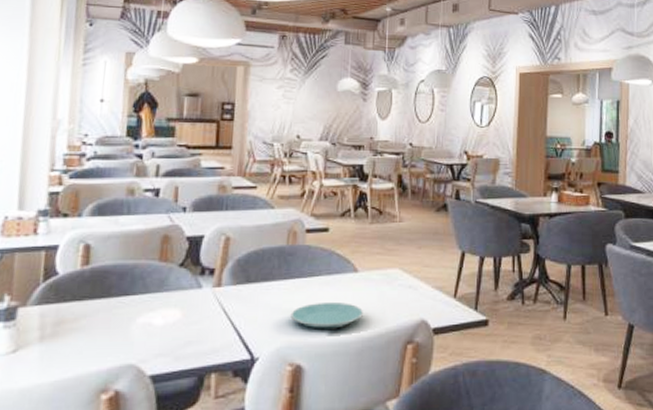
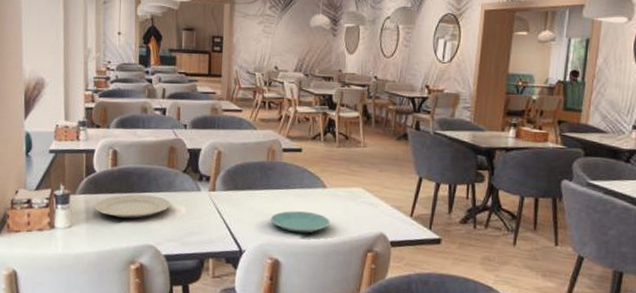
plate: none [53,299,162,333] -> present [94,194,171,219]

